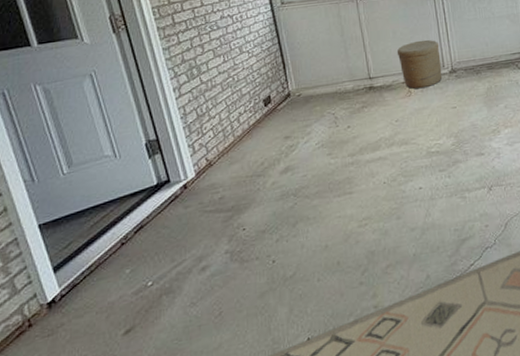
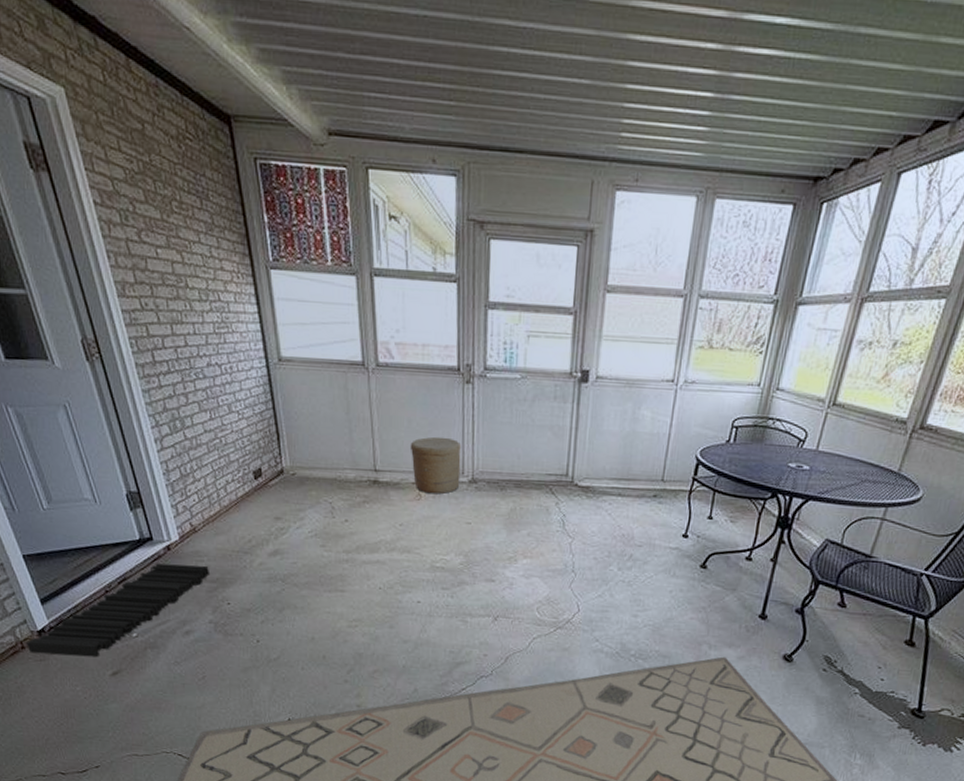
doormat: none [34,197,226,330] -> present [26,563,211,658]

